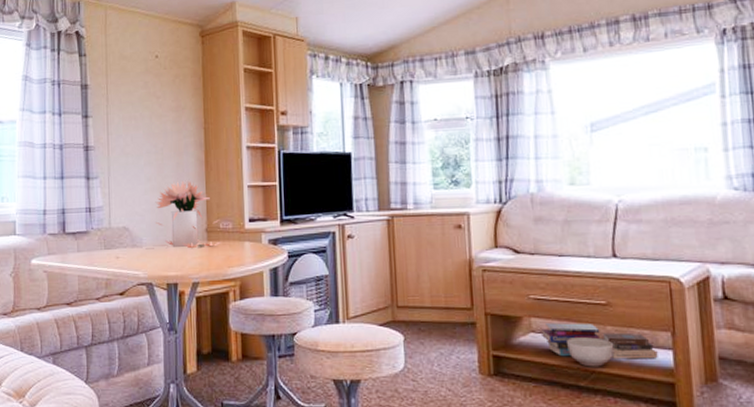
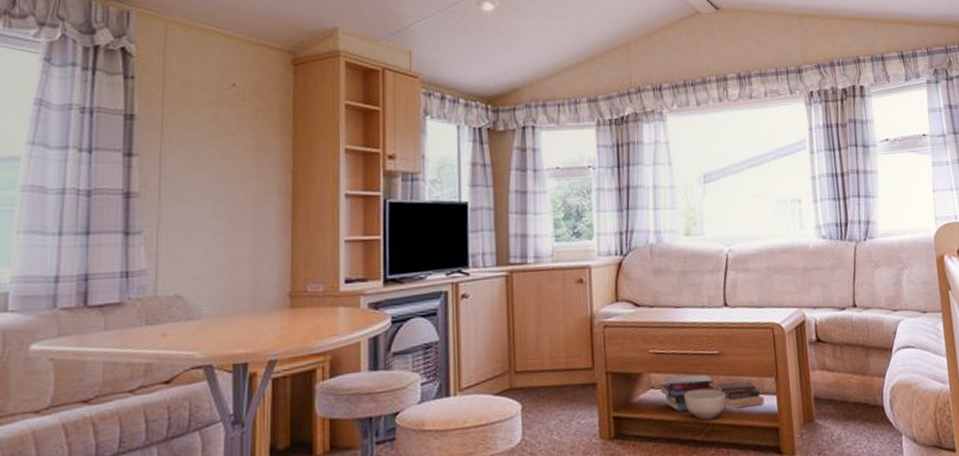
bouquet: present [155,179,222,249] -> none [222,234,310,319]

